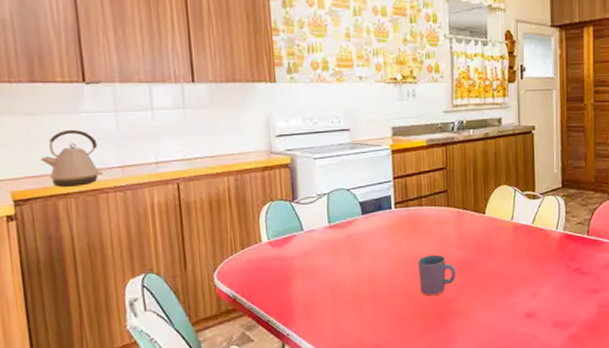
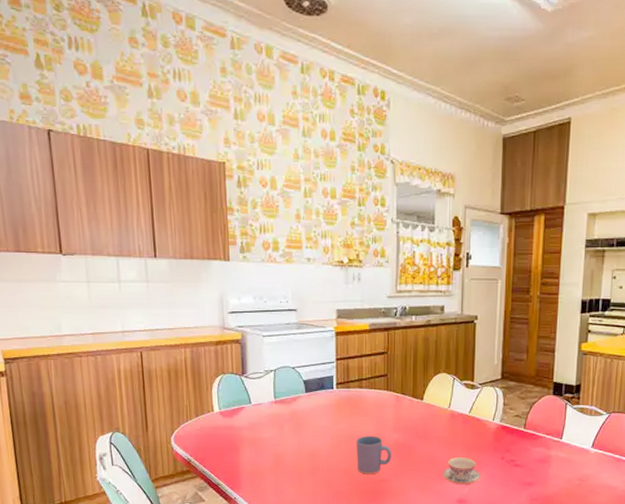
kettle: present [40,129,104,188] -> none [25,297,78,350]
teacup: none [508,269,547,298] -> present [442,456,480,485]

